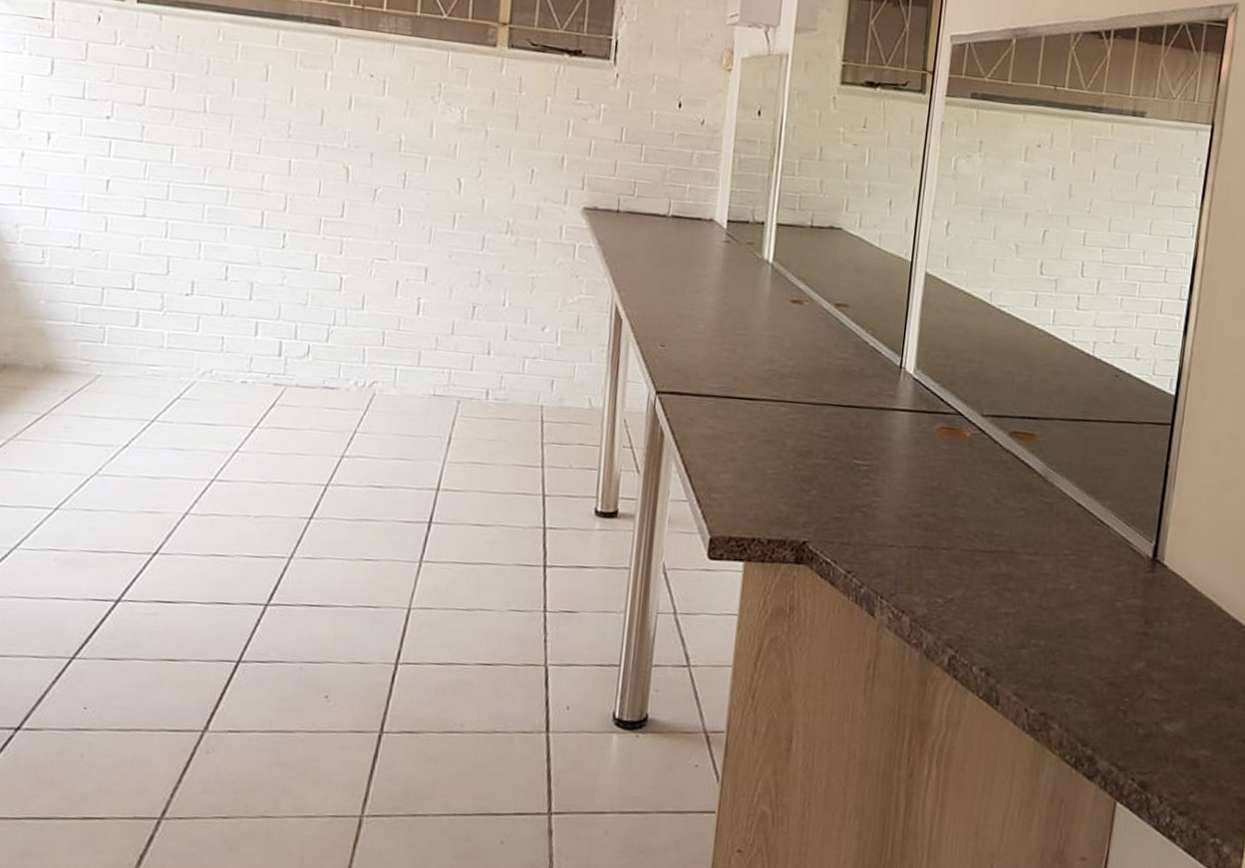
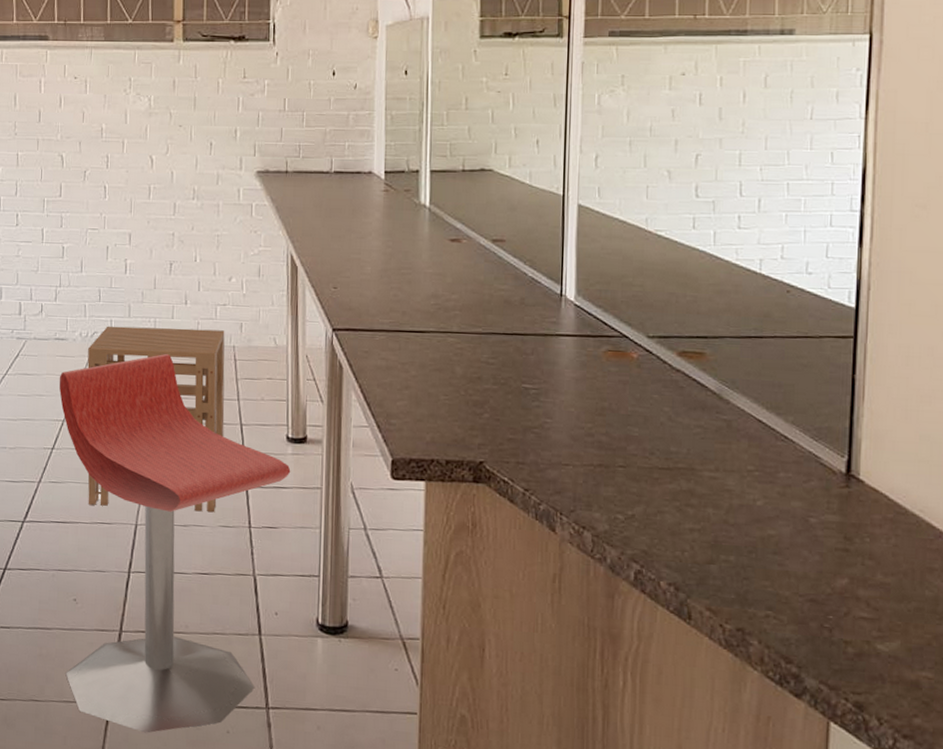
stool: none [308,410,597,849] -> present [59,353,291,733]
stool: none [351,375,533,595] -> present [87,326,225,513]

